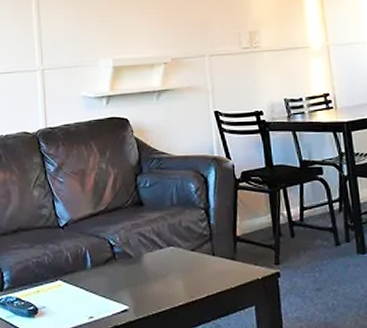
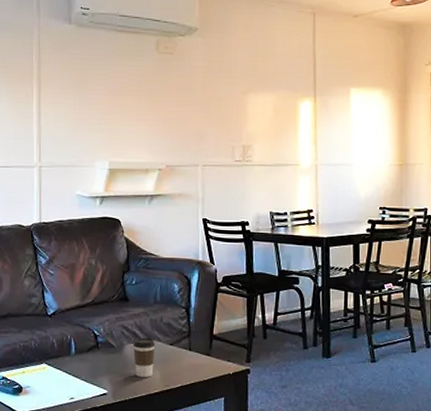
coffee cup: none [151,244,176,289] -> present [132,337,156,377]

